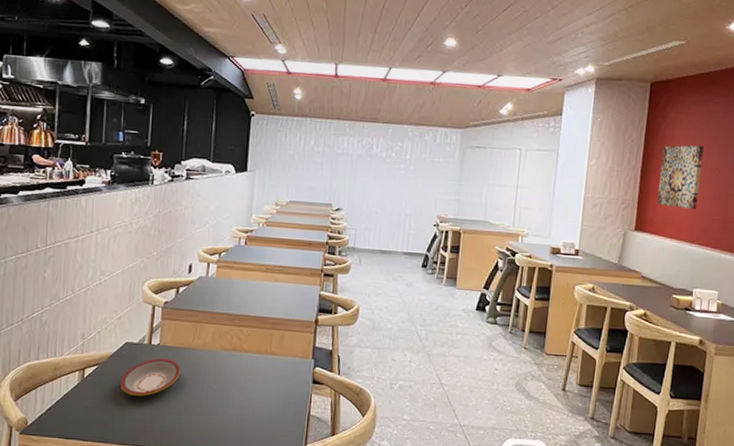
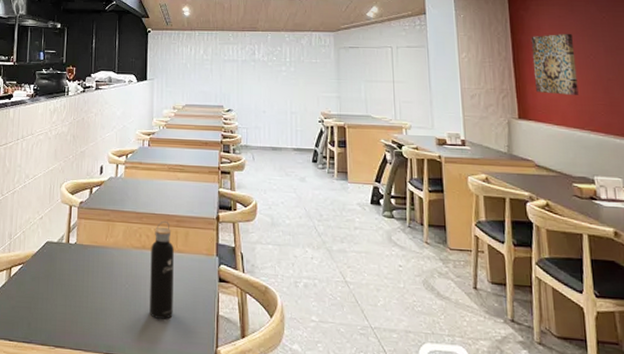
plate: present [120,358,180,396] -> none [42,256,95,295]
water bottle: none [237,322,267,419] -> present [150,220,174,320]

